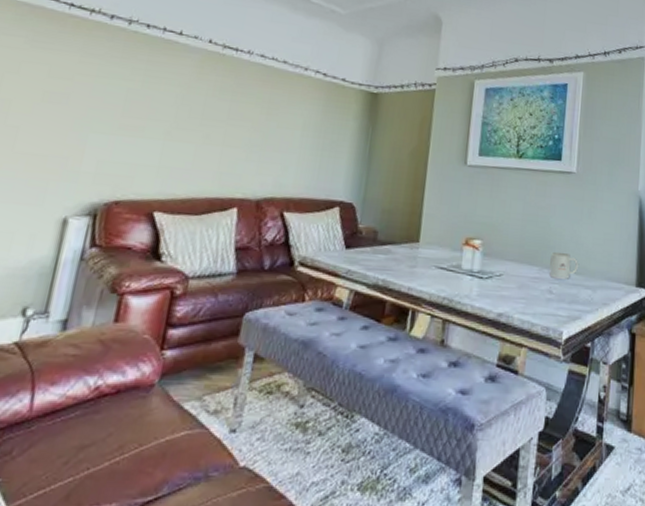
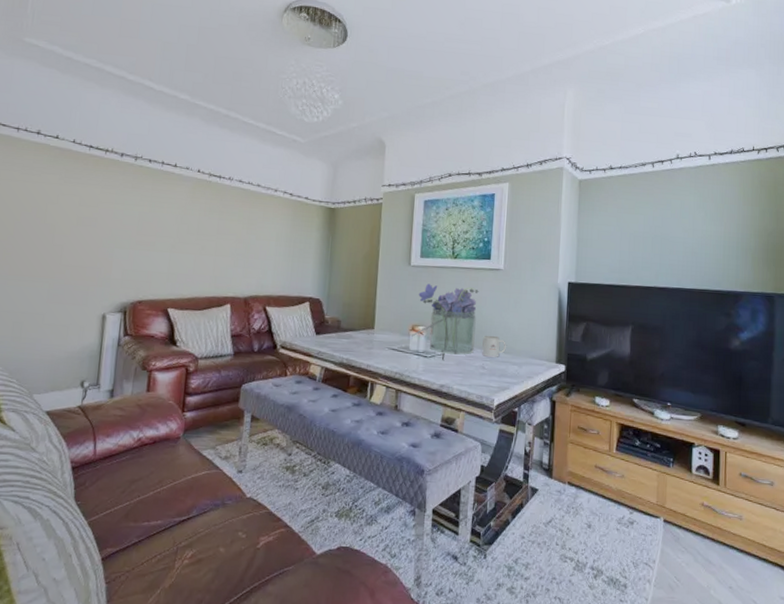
flower bouquet: none [465,187,547,282] -> present [411,284,479,360]

